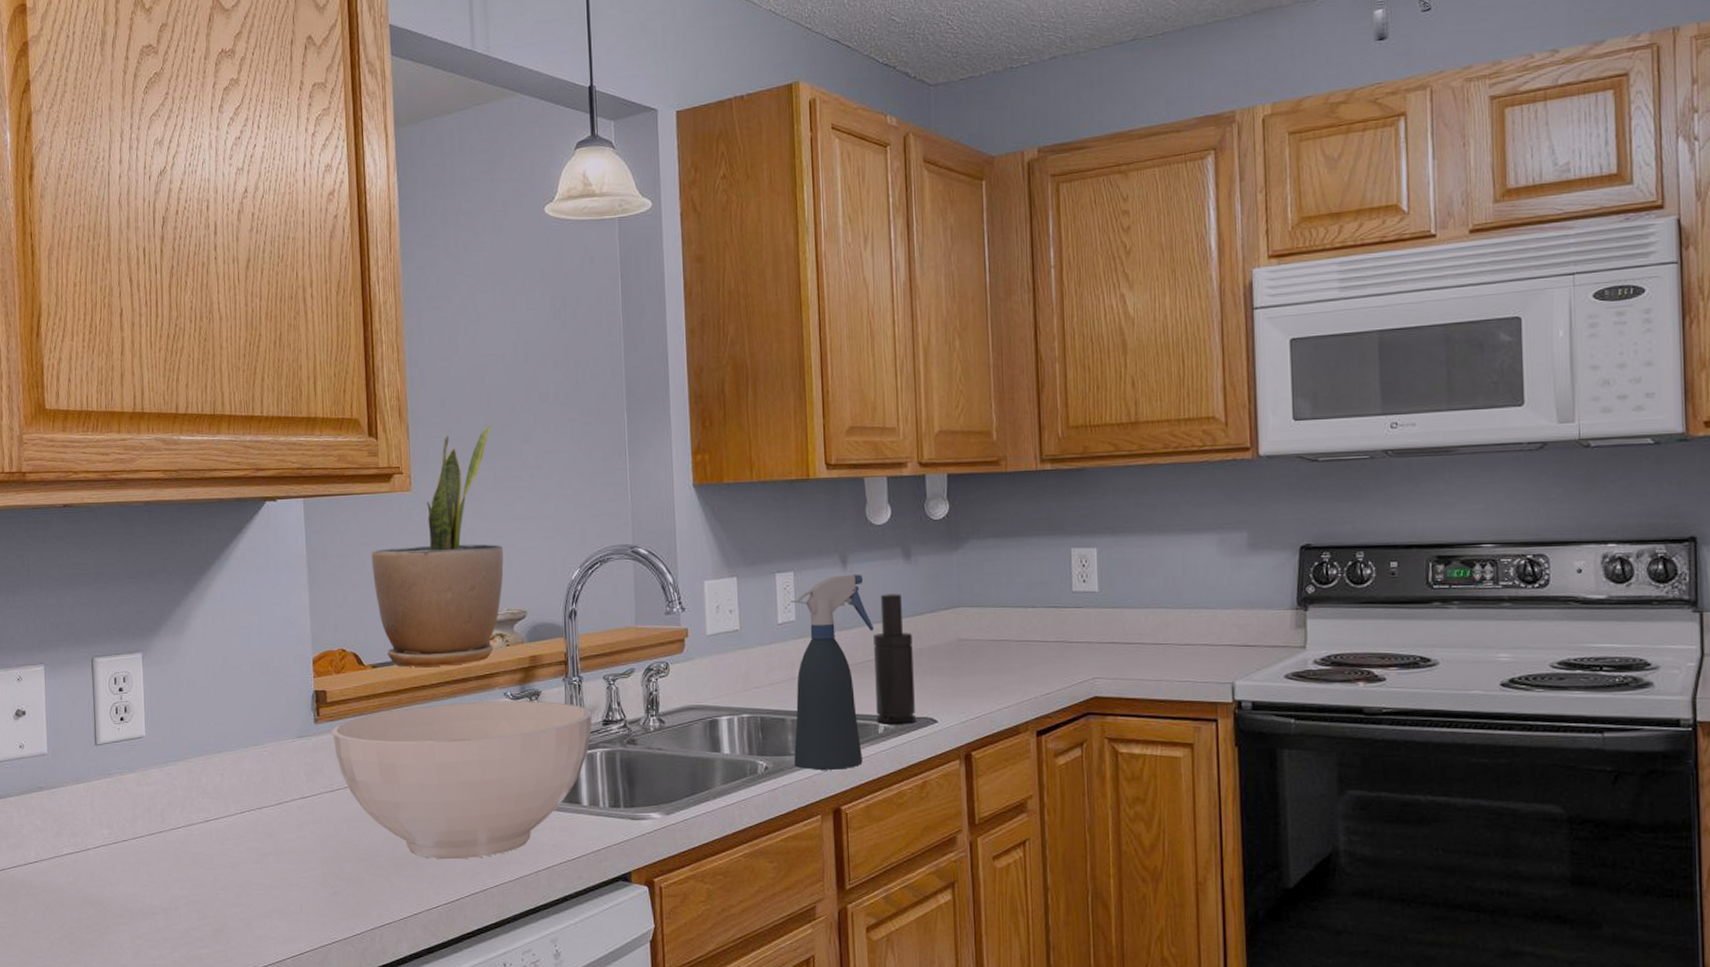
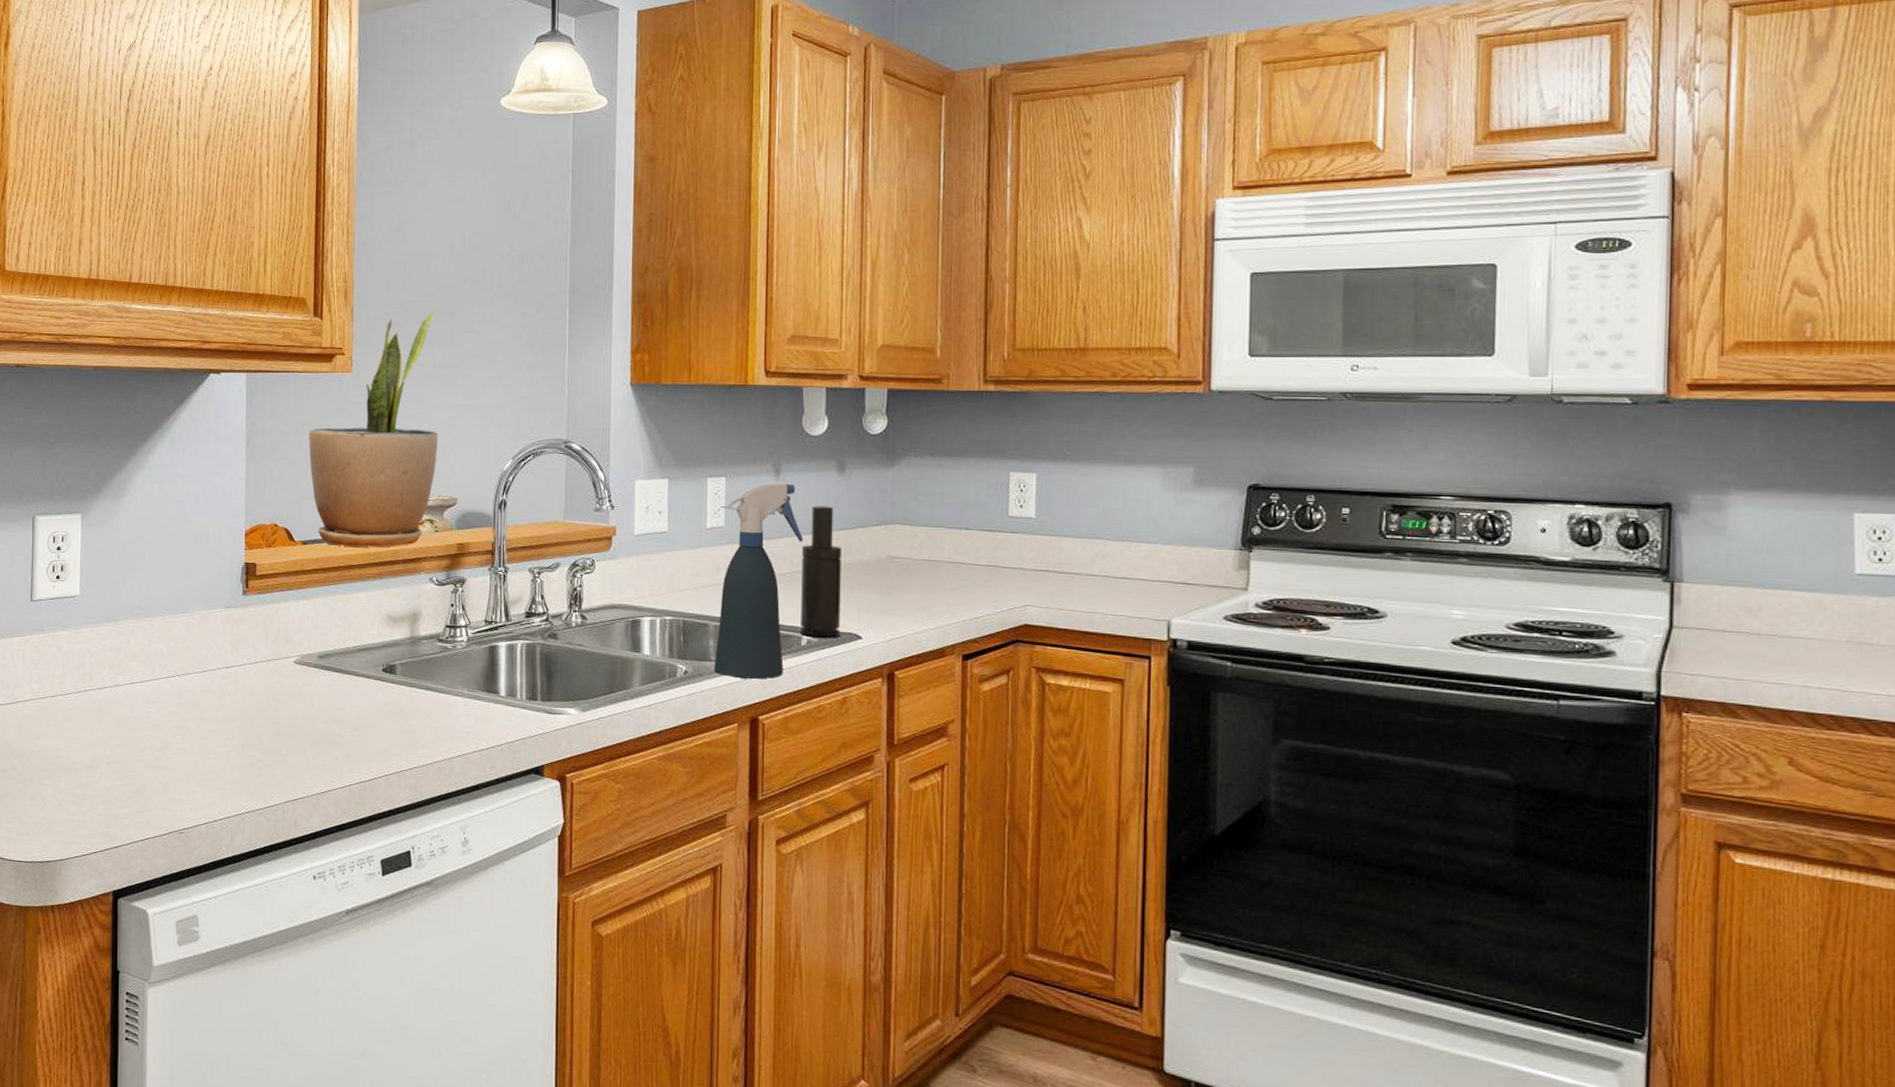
bowl: present [331,701,592,860] -> none [258,585,515,740]

